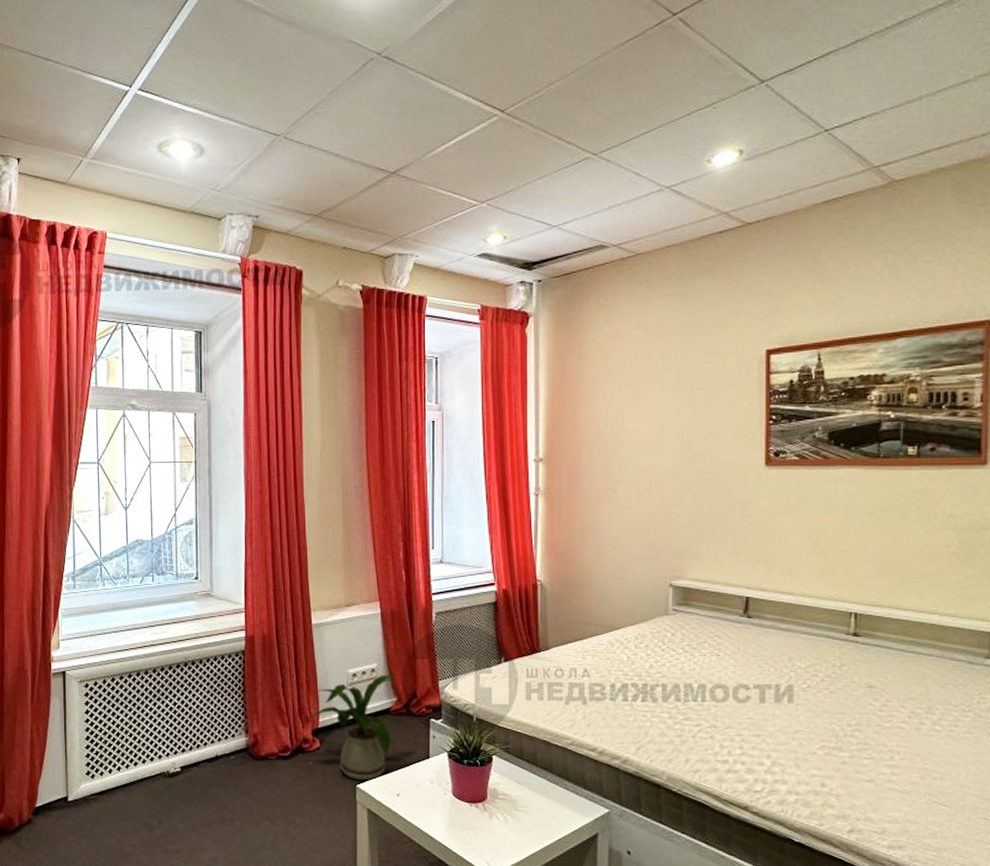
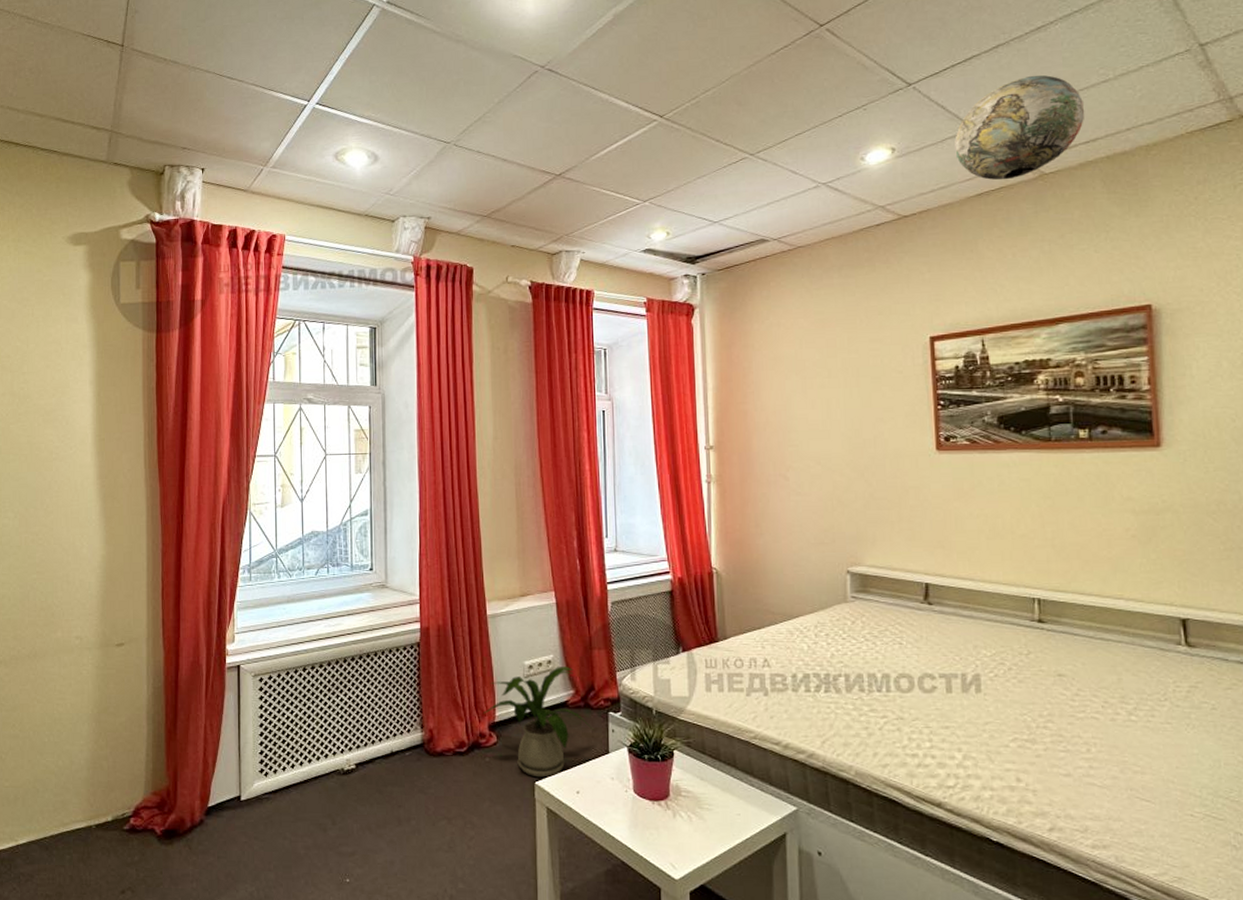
decorative vase: none [805,74,941,187] -> present [955,75,1085,180]

